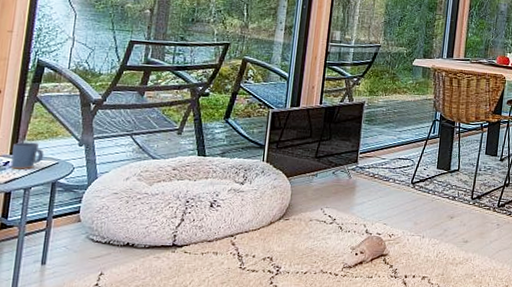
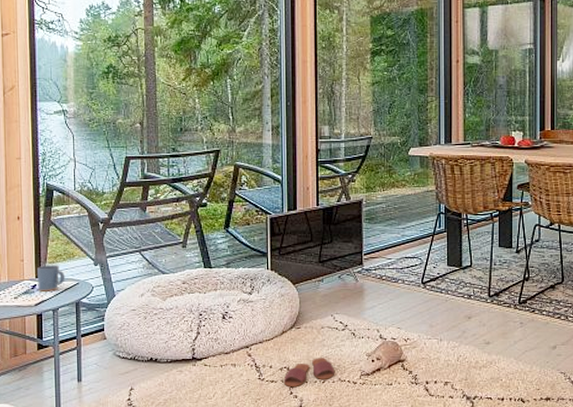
slippers: none [264,249,318,278] -> present [283,358,334,388]

